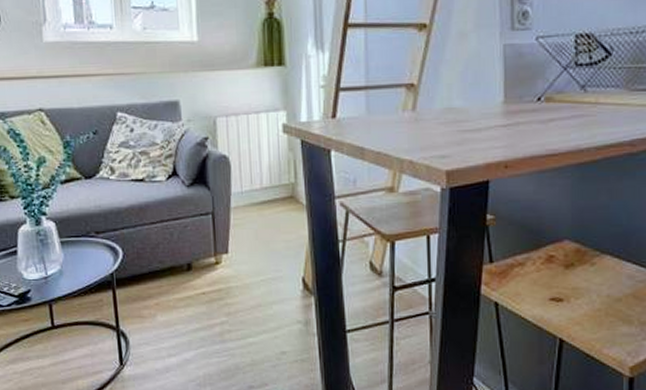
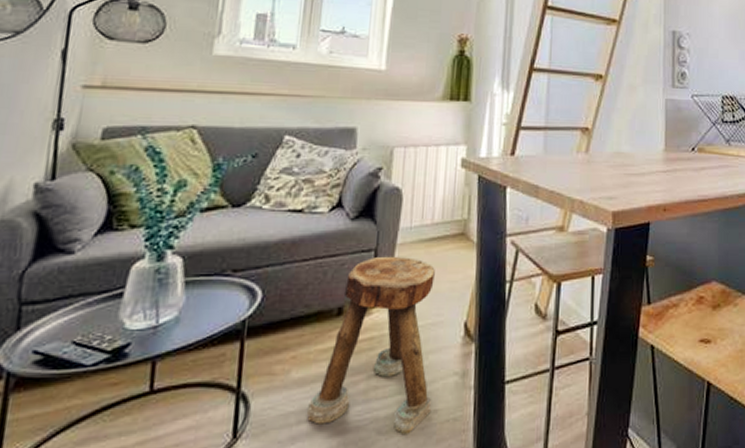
stool: none [175,218,281,371] -> present [307,256,435,436]

